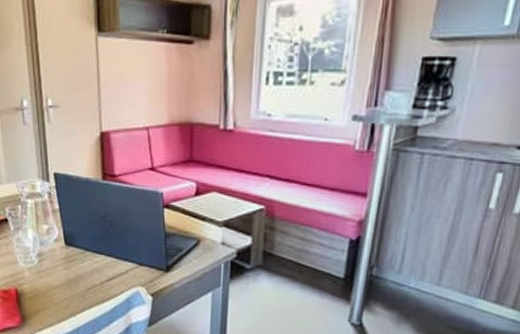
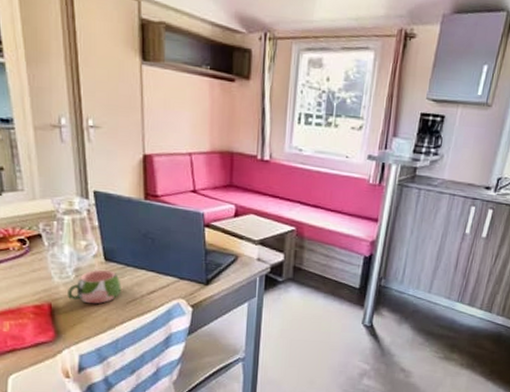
mug: none [32,254,81,291] -> present [68,269,121,304]

